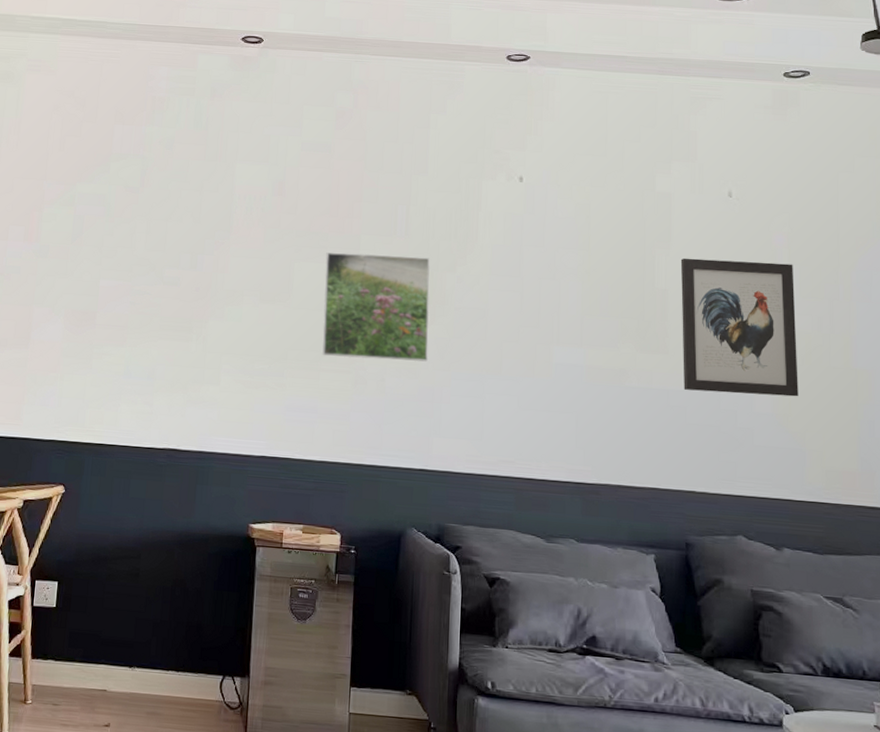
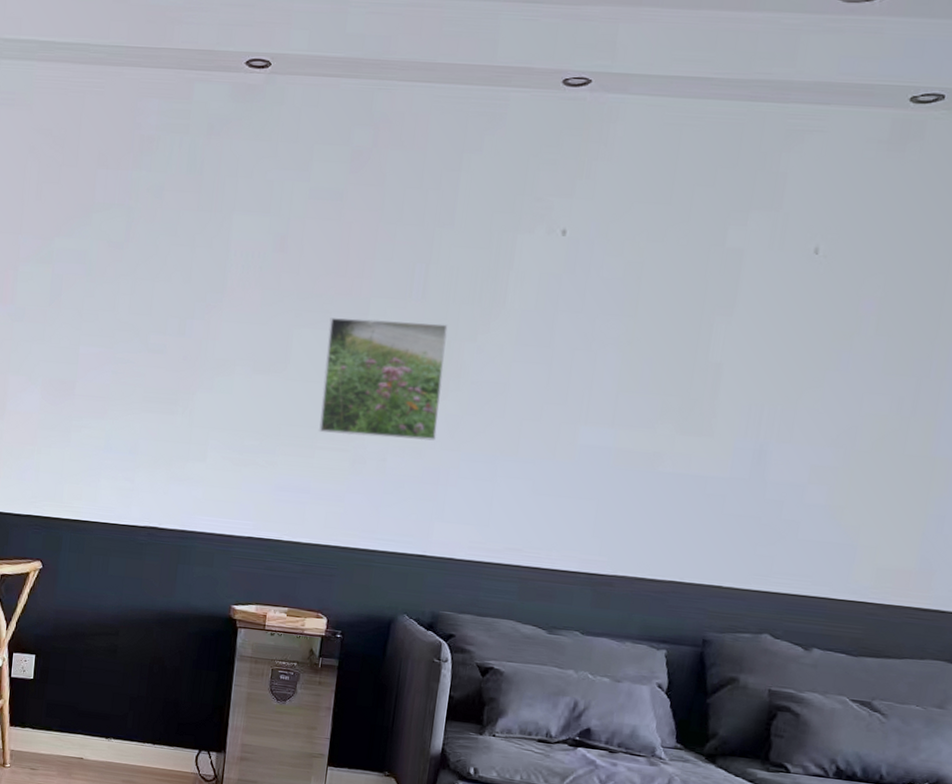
wall art: present [680,258,798,397] -> none [725,326,880,487]

